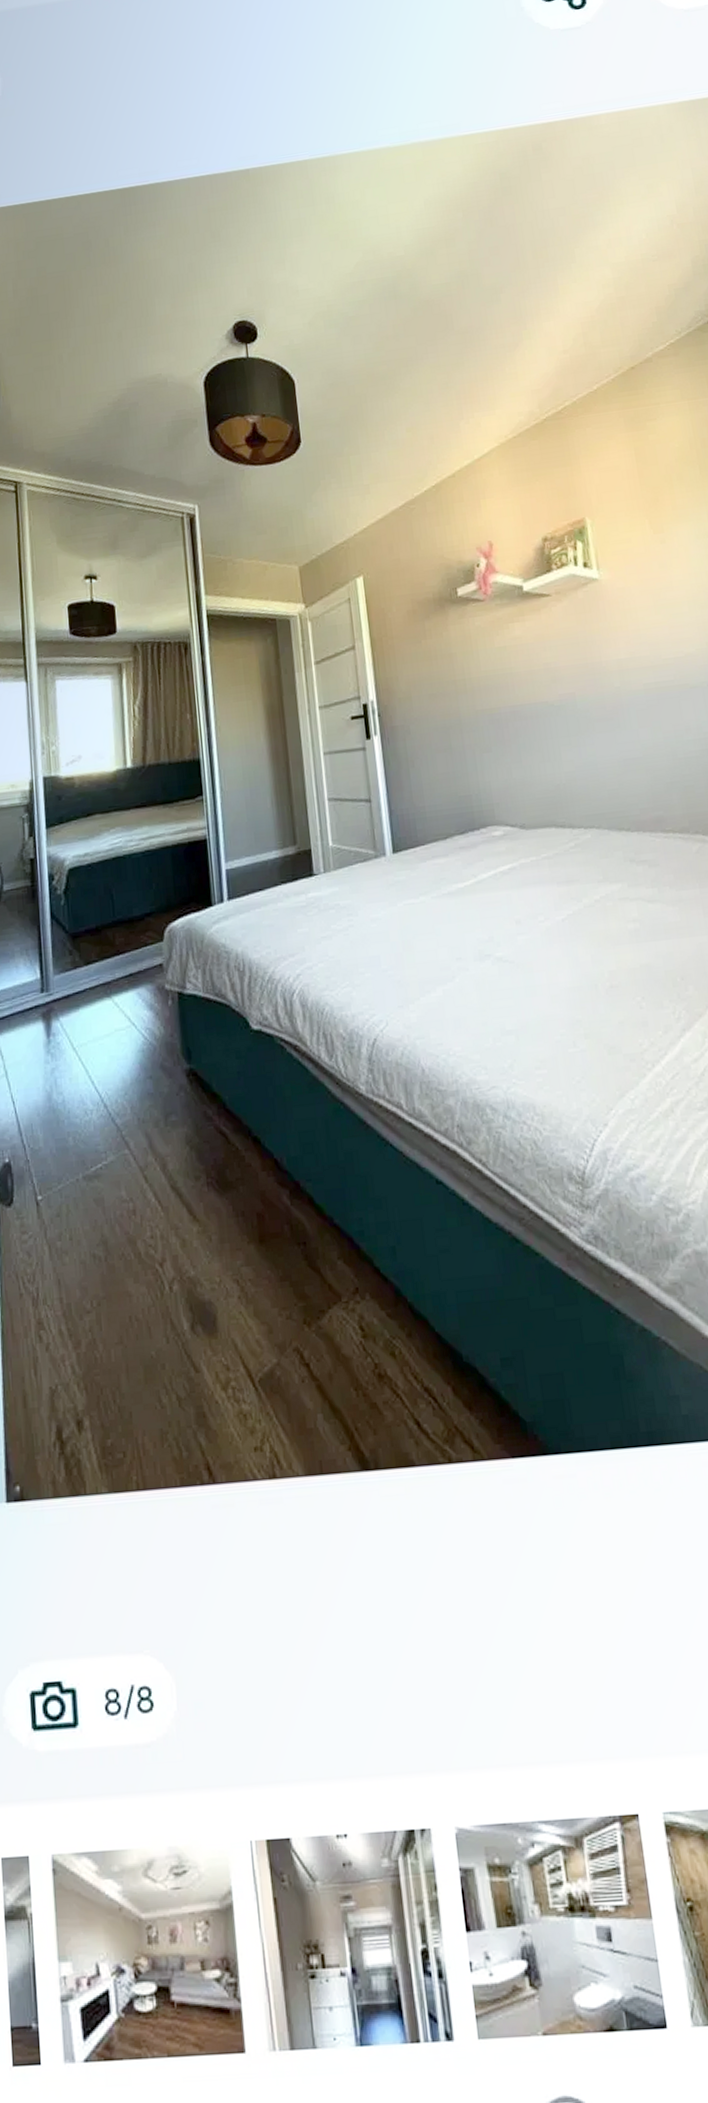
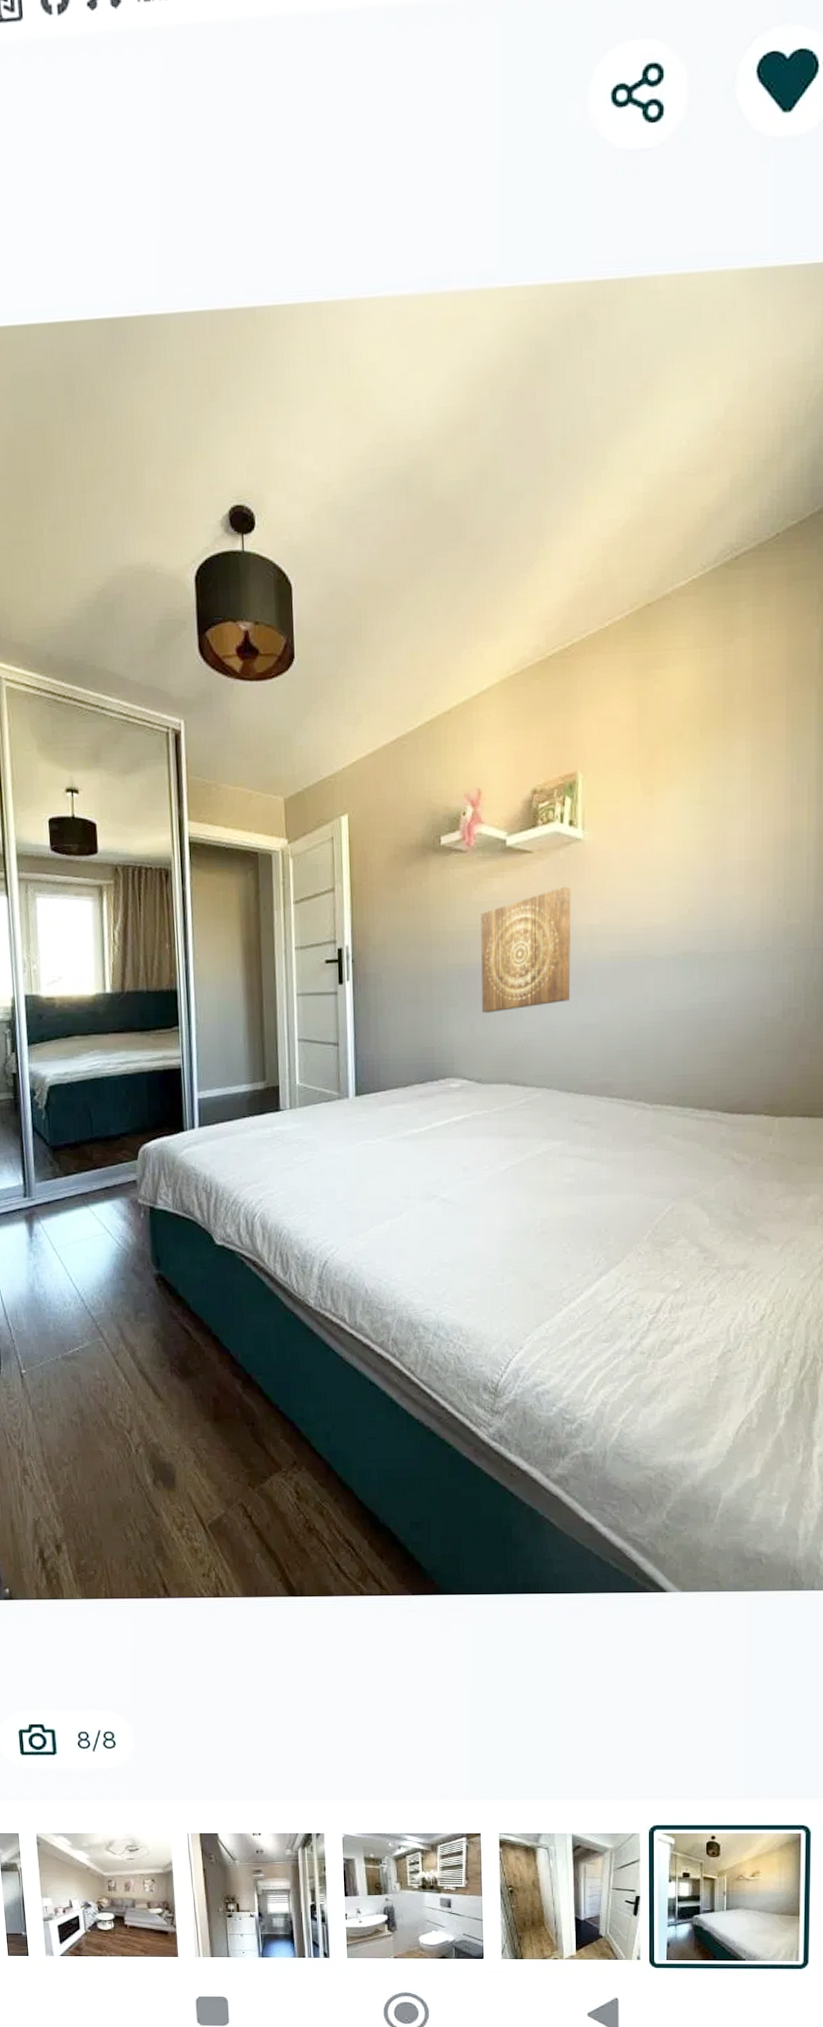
wall art: none [505,624,608,756] -> present [481,886,571,1013]

